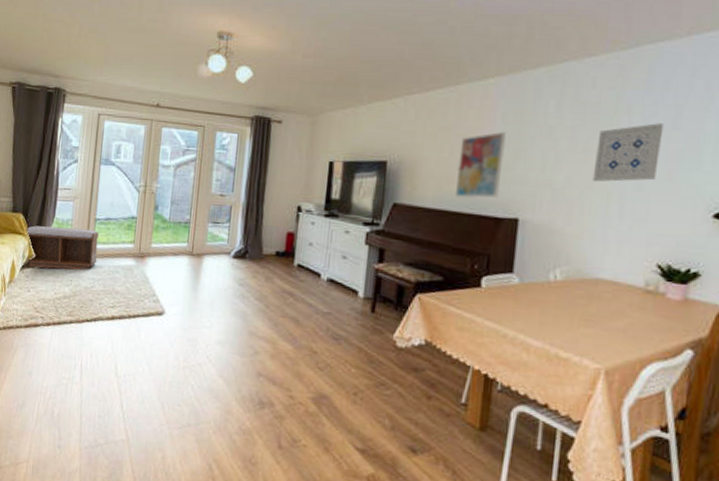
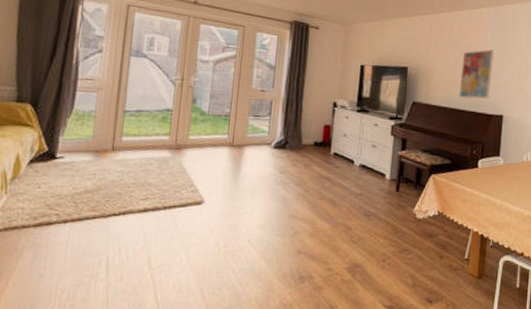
bench: present [25,225,99,270] -> none [34,117,128,164]

